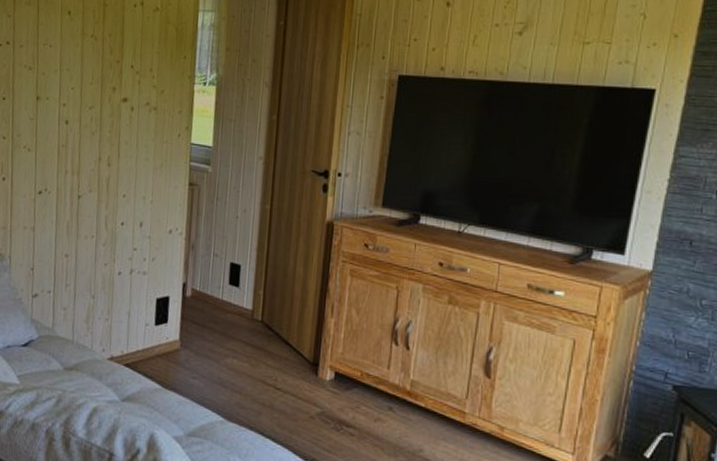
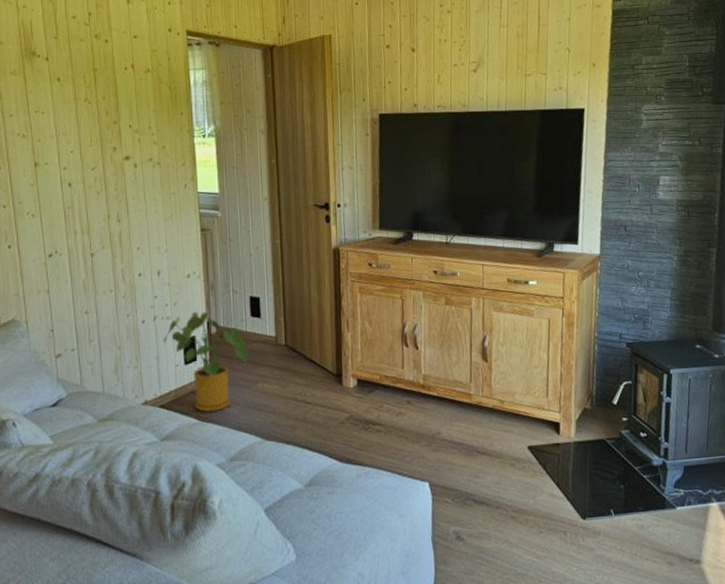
house plant: none [137,270,221,380] -> present [163,311,248,412]

